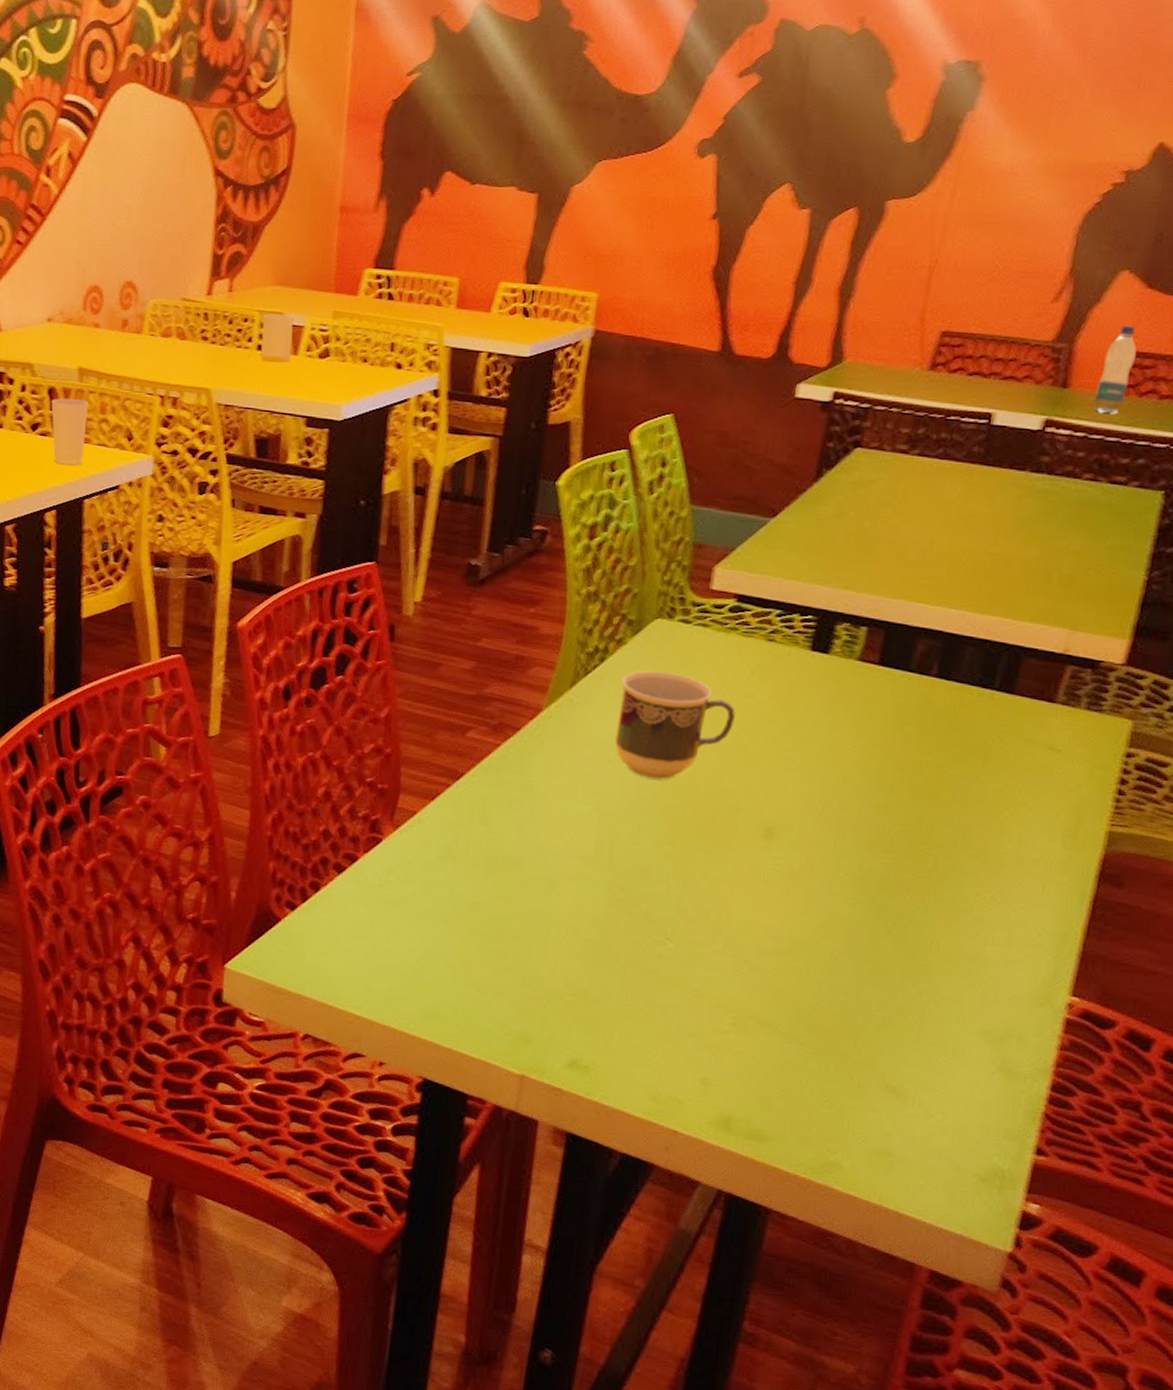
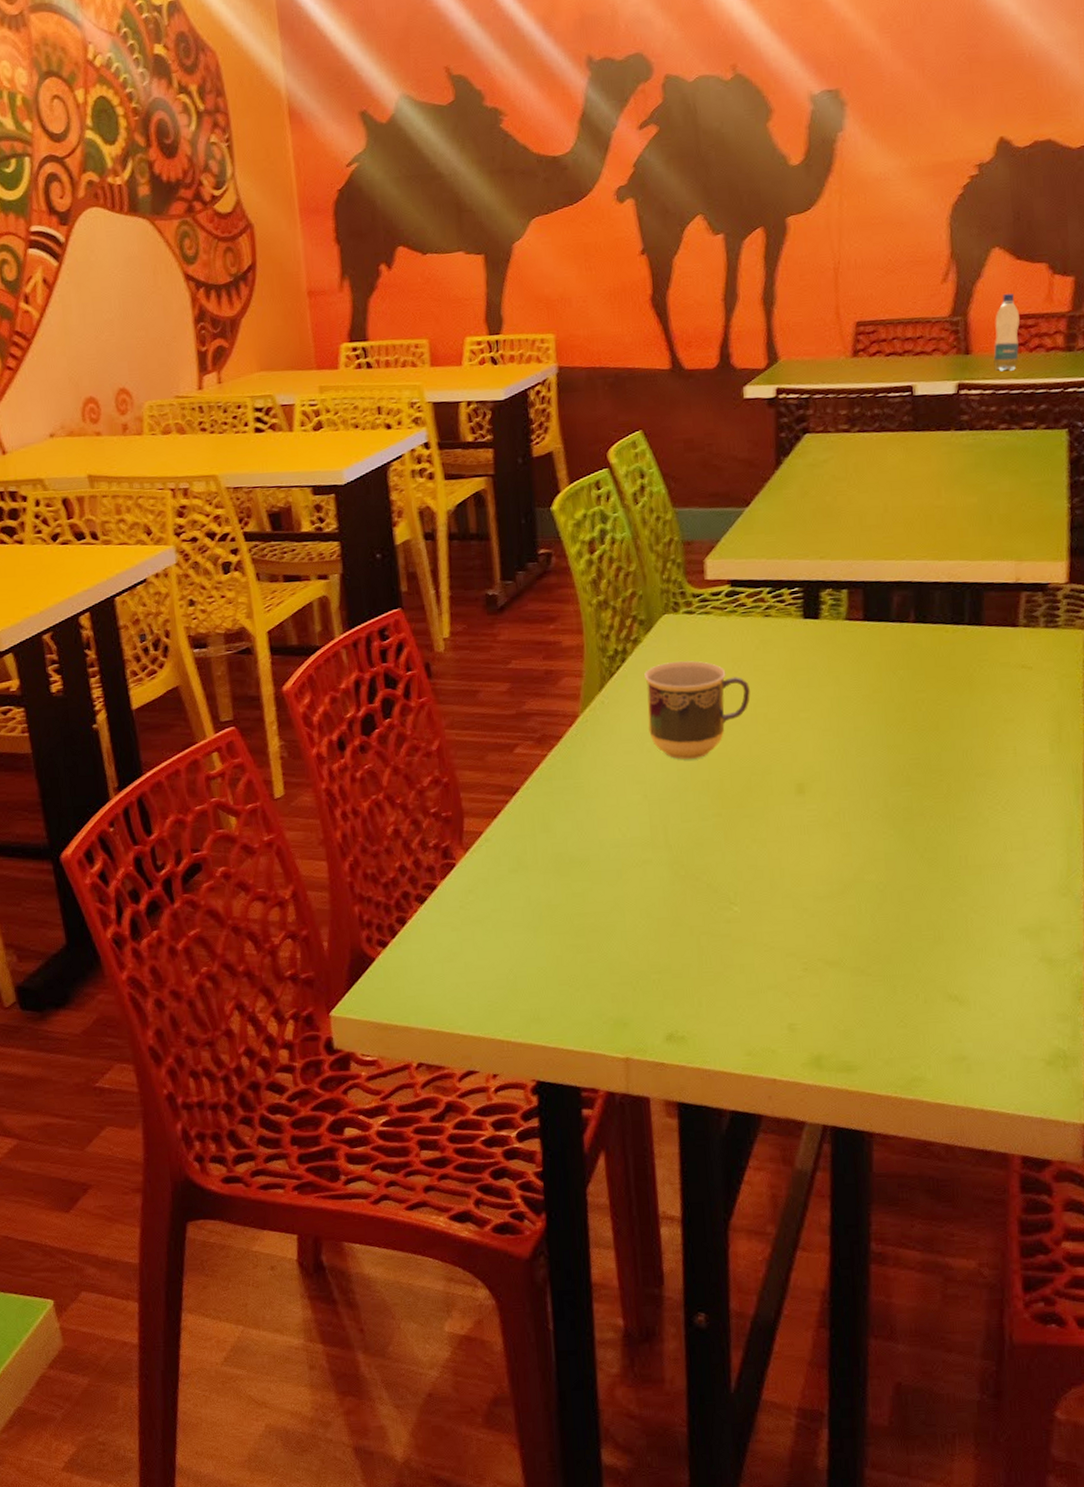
cup: present [51,398,89,466] -> none [66,504,108,569]
cup: present [260,314,294,363] -> none [254,396,288,442]

